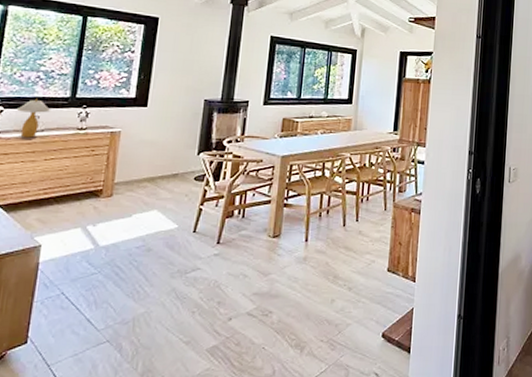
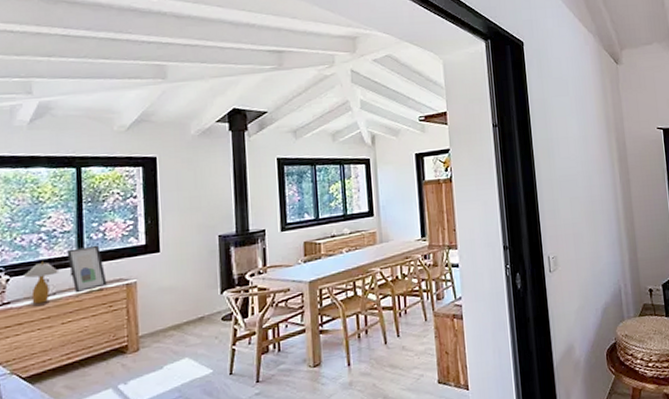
picture frame: none [60,91,94,134] -> present [67,245,107,294]

